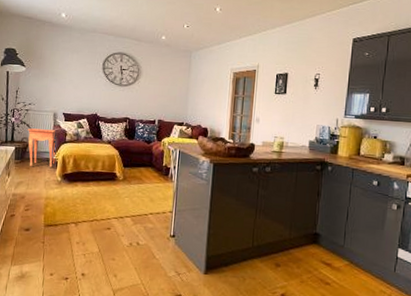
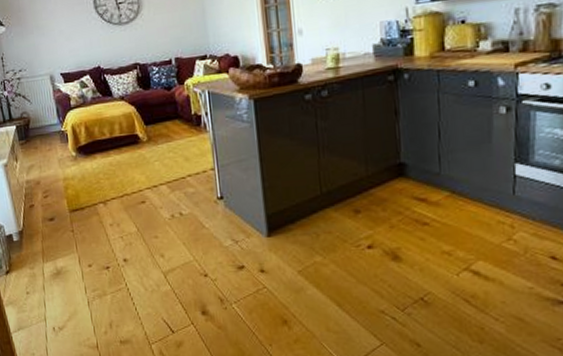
side table: present [27,128,58,168] -> none [24,96,65,145]

